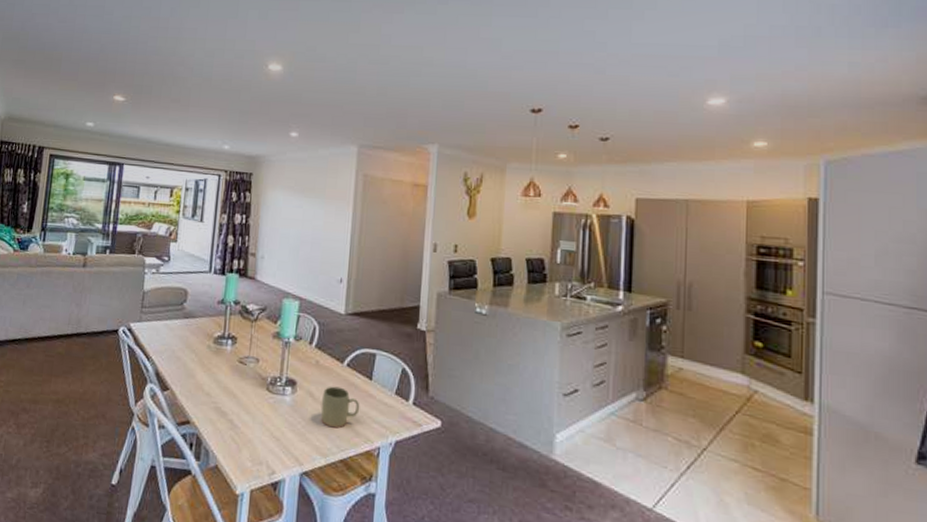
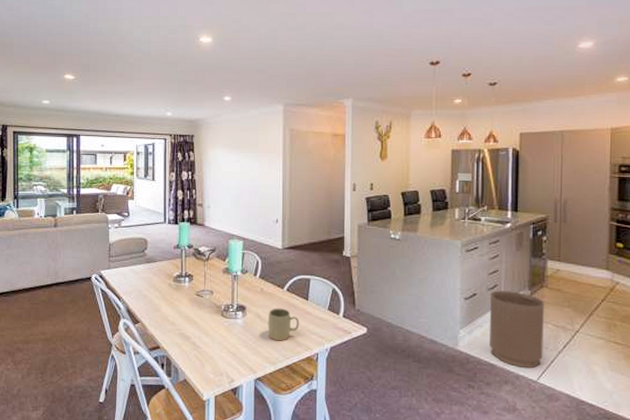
trash can: none [593,388,663,492] -> present [490,290,544,369]

